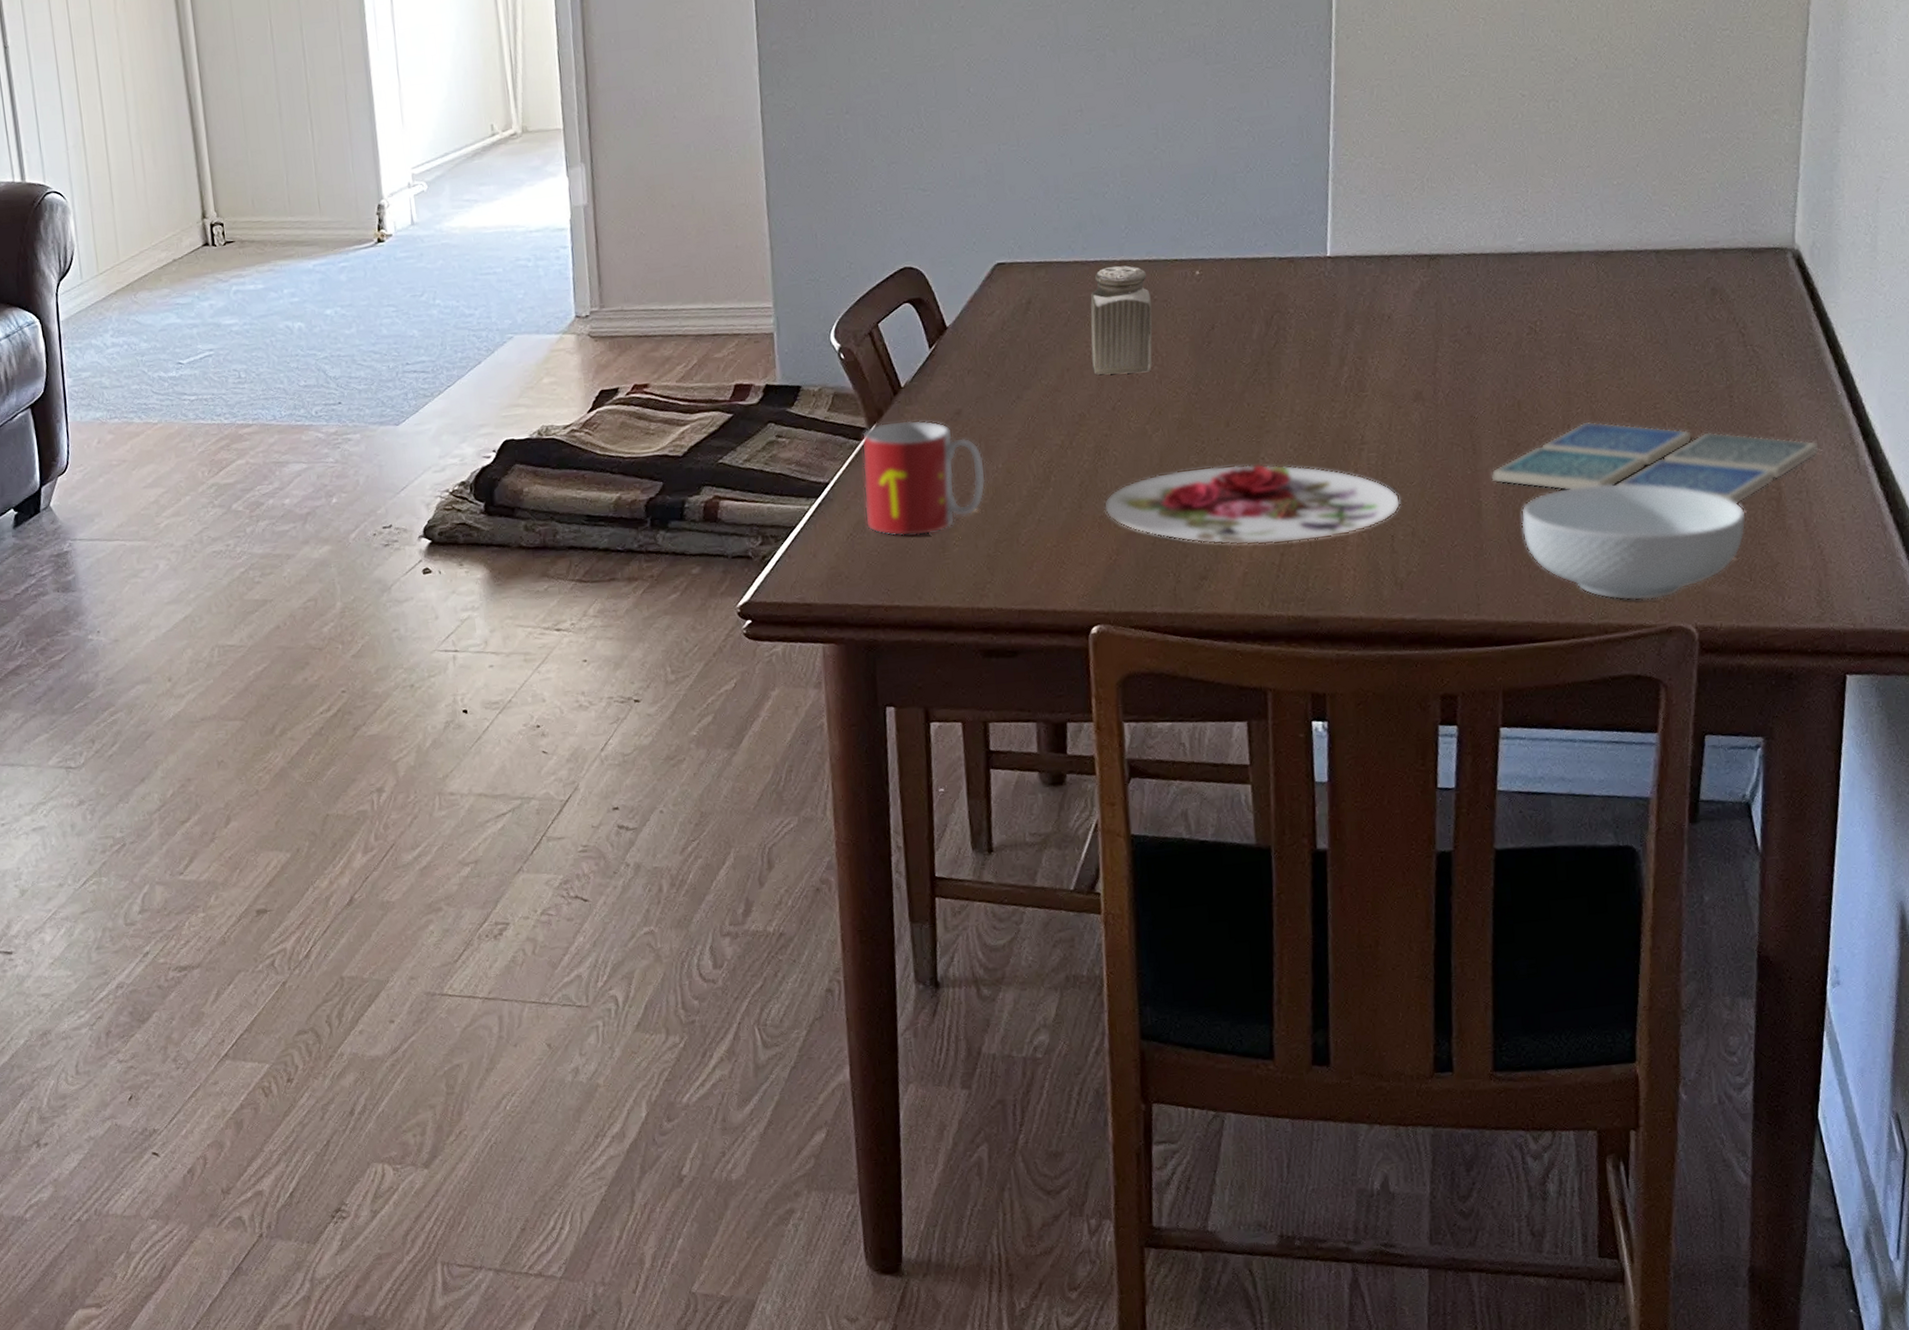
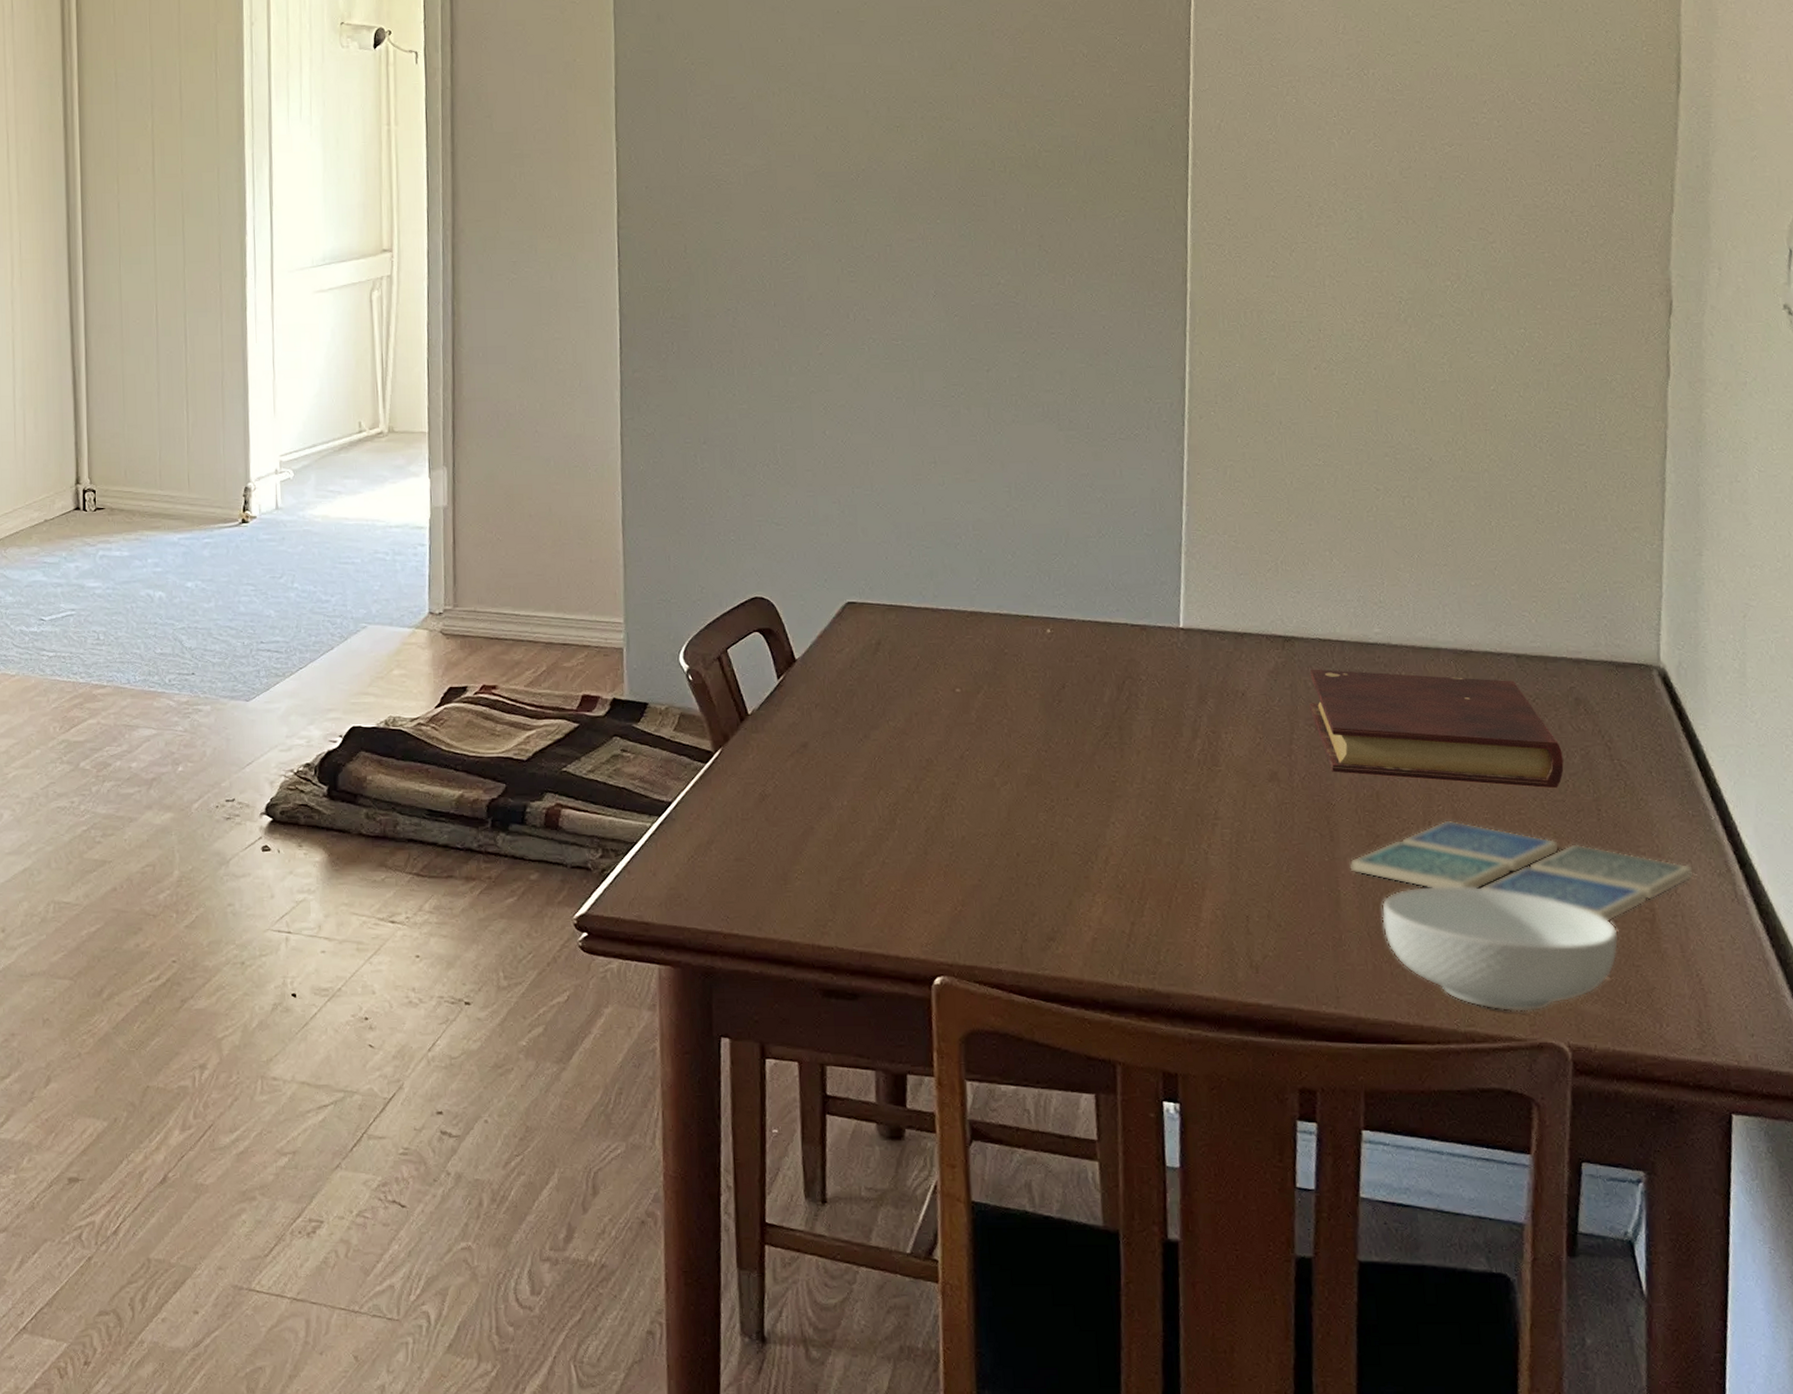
mug: present [862,420,986,537] -> none [706,747,831,864]
salt shaker: present [1090,265,1152,375] -> none [940,616,1002,725]
plate: present [1103,463,1401,545] -> none [949,826,1256,913]
book: none [1454,276,1699,387] -> present [1309,669,1564,789]

